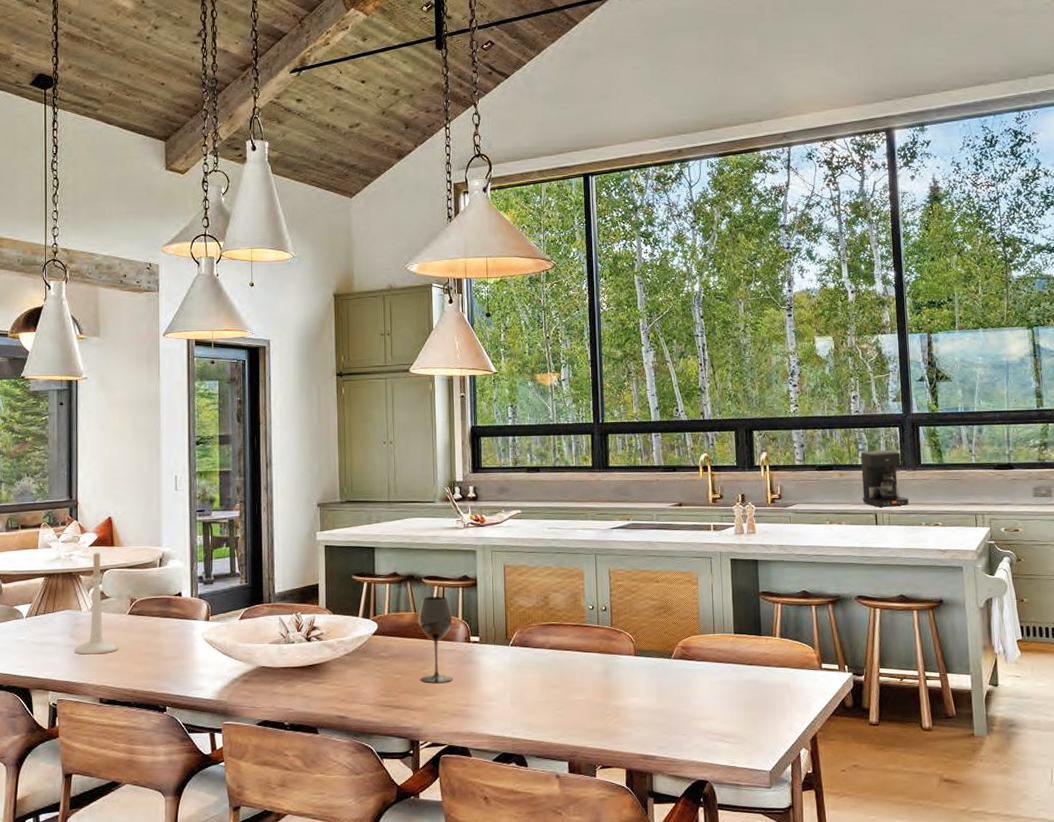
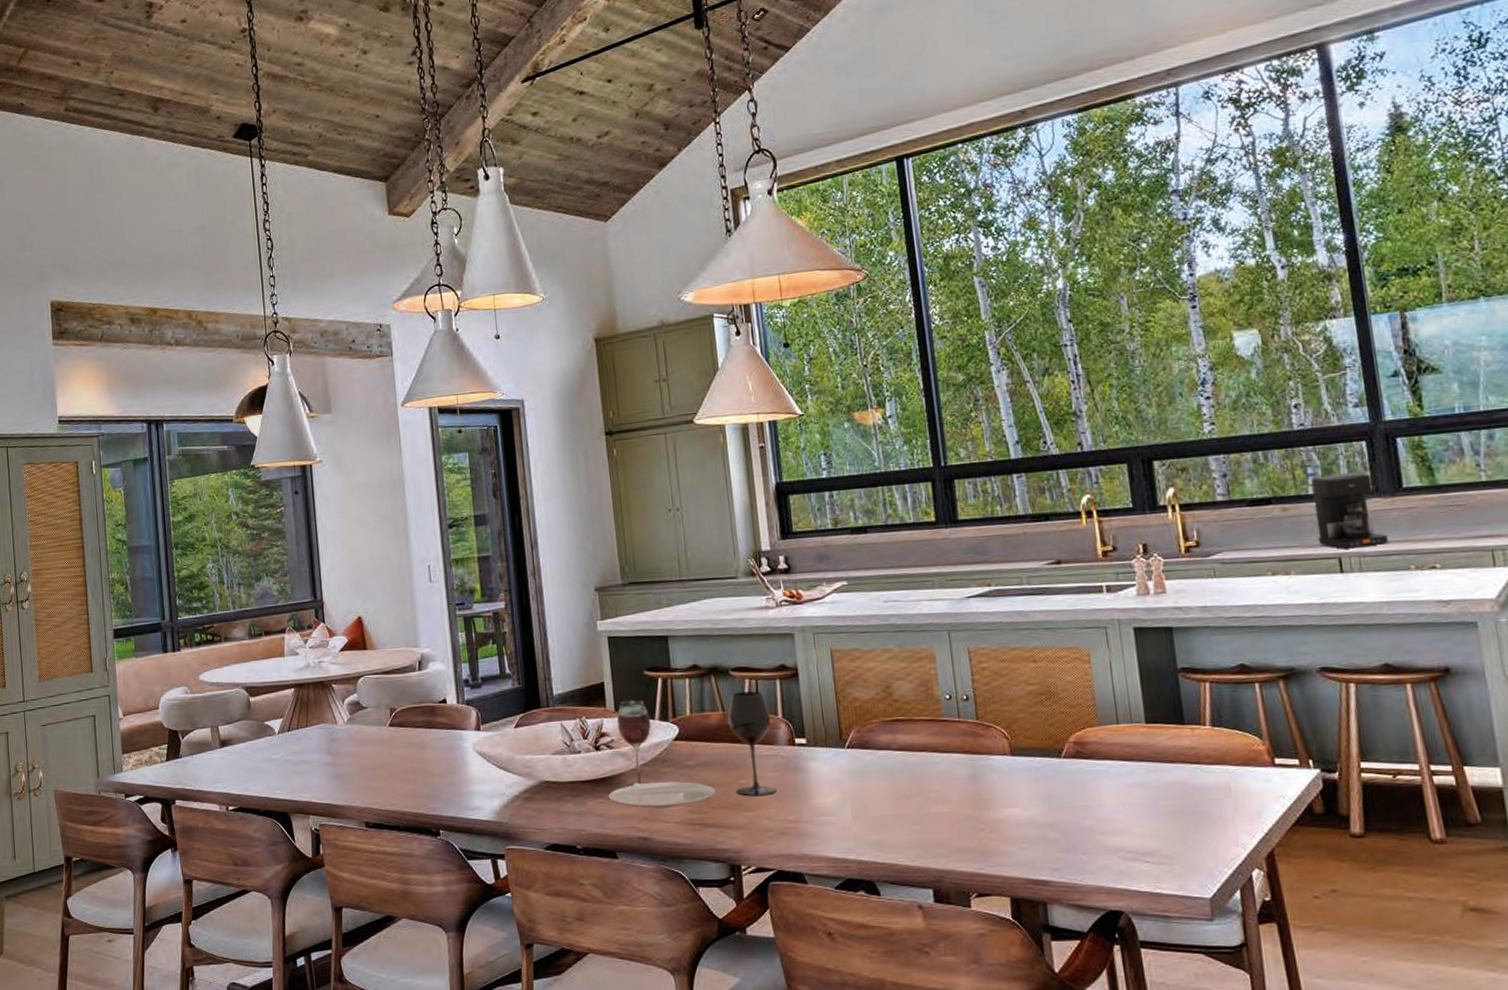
candlestick: present [74,552,118,655] -> none [333,657,381,773]
plate: none [314,669,404,692] -> present [608,781,716,809]
wineglass: none [327,599,355,673] -> present [617,699,651,787]

